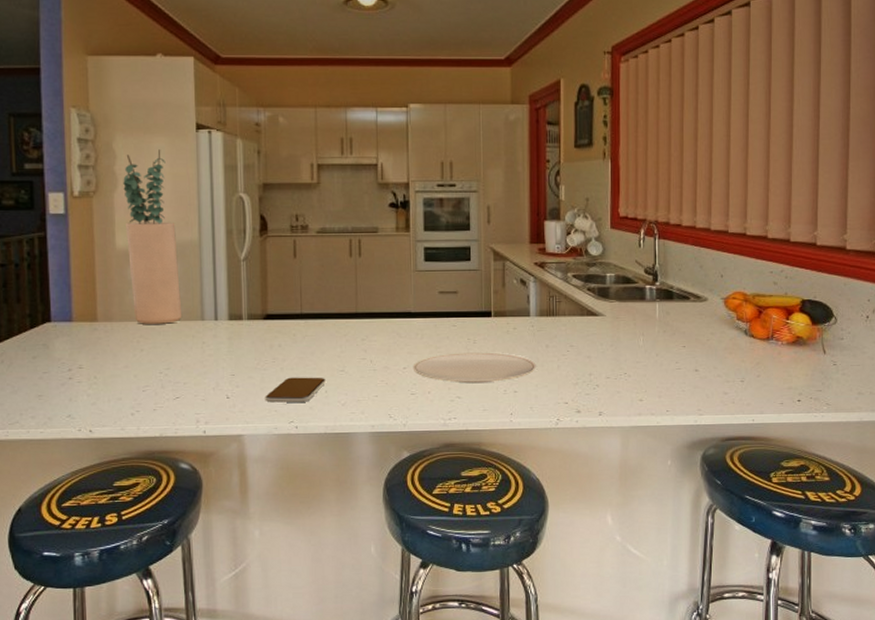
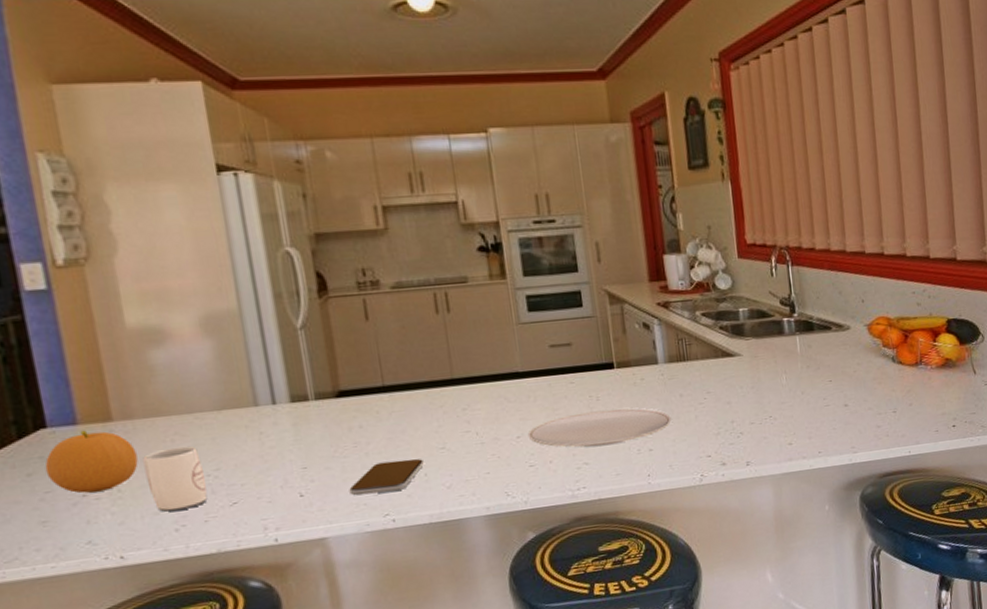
fruit: none [46,327,111,377] -> present [45,430,138,494]
mug: none [115,347,159,398] -> present [143,446,208,512]
vase: present [123,149,183,324] -> none [124,199,229,419]

